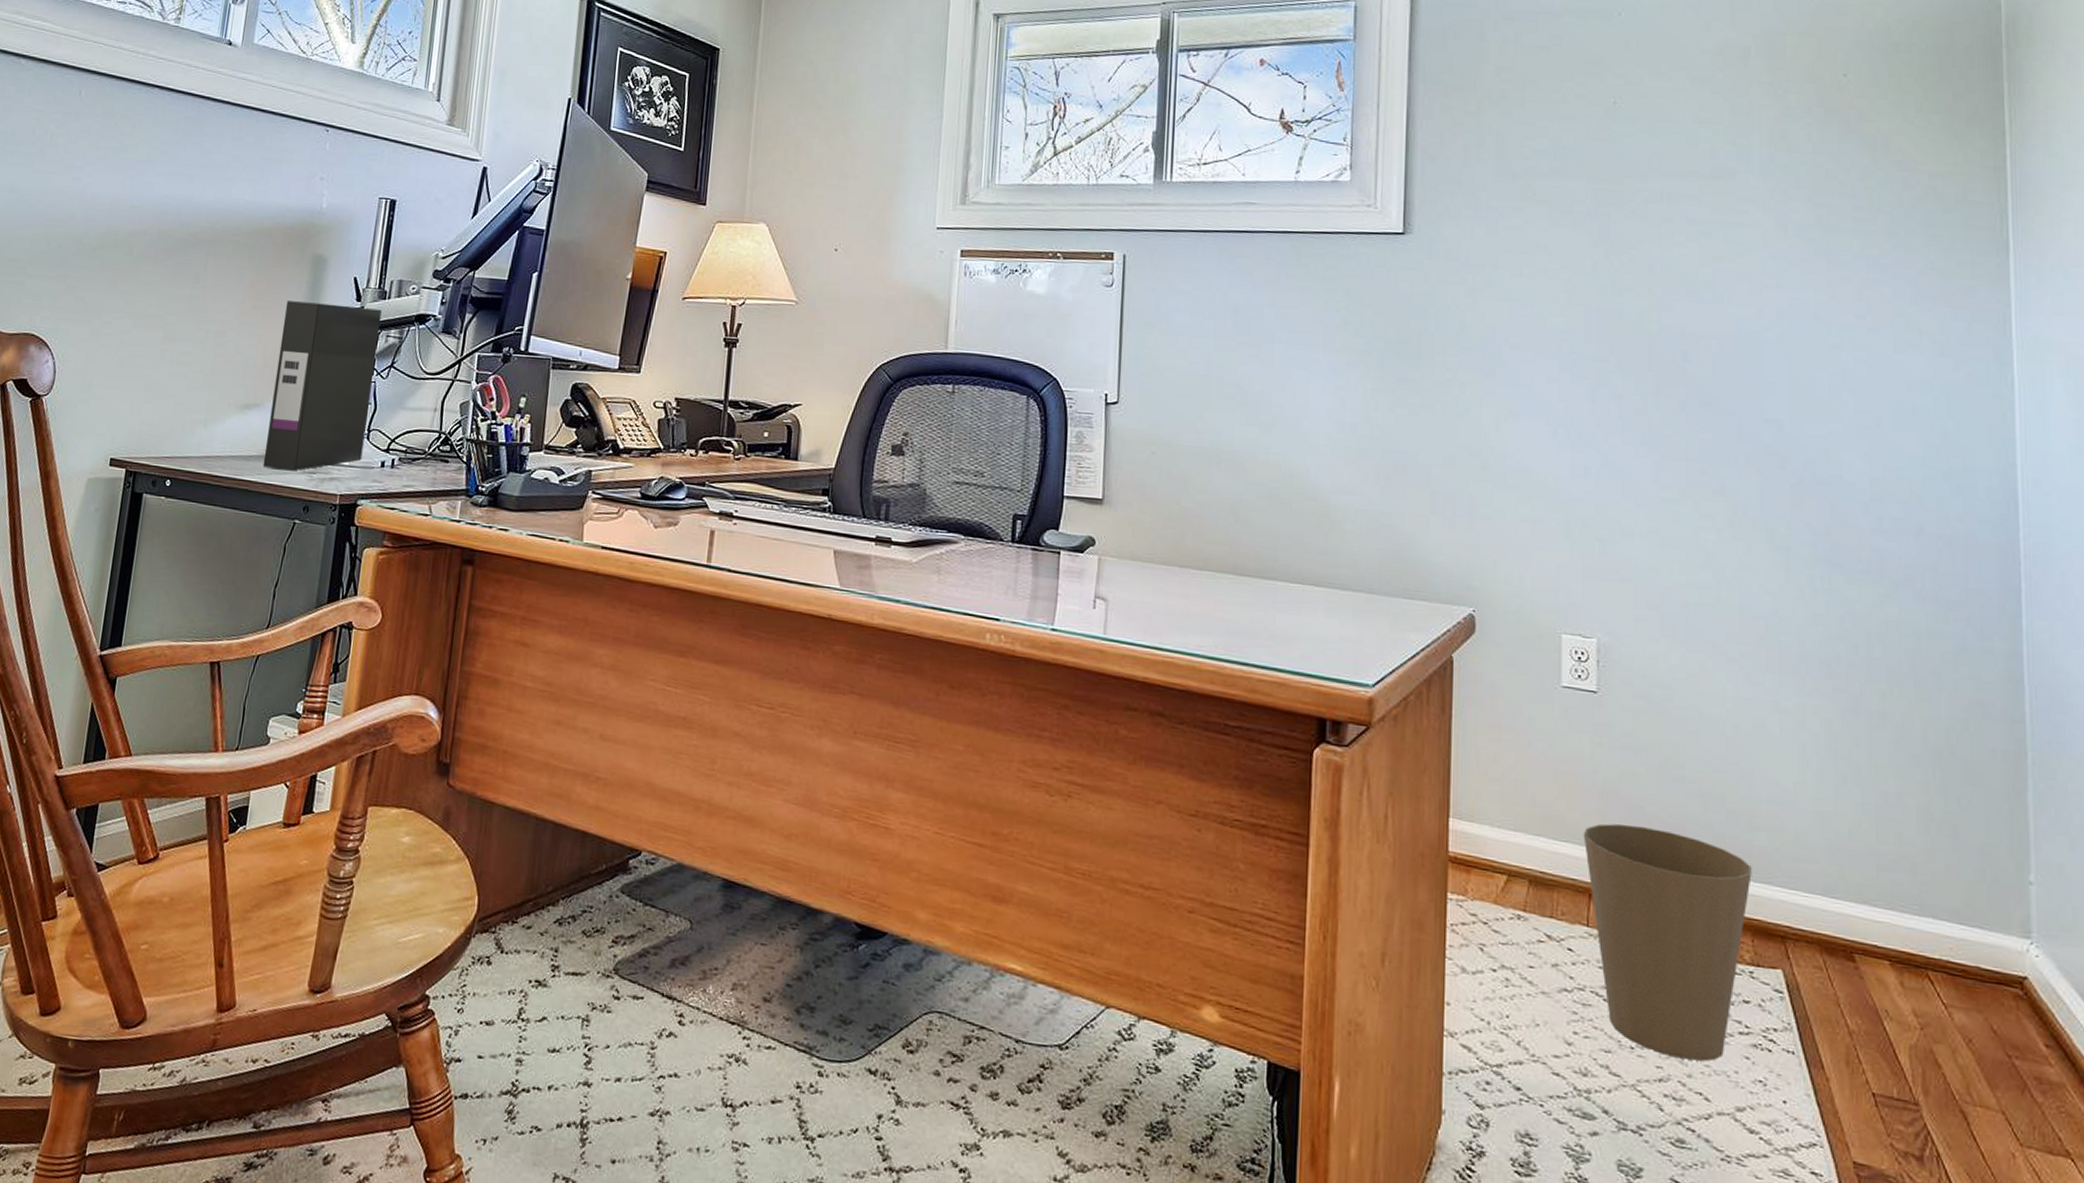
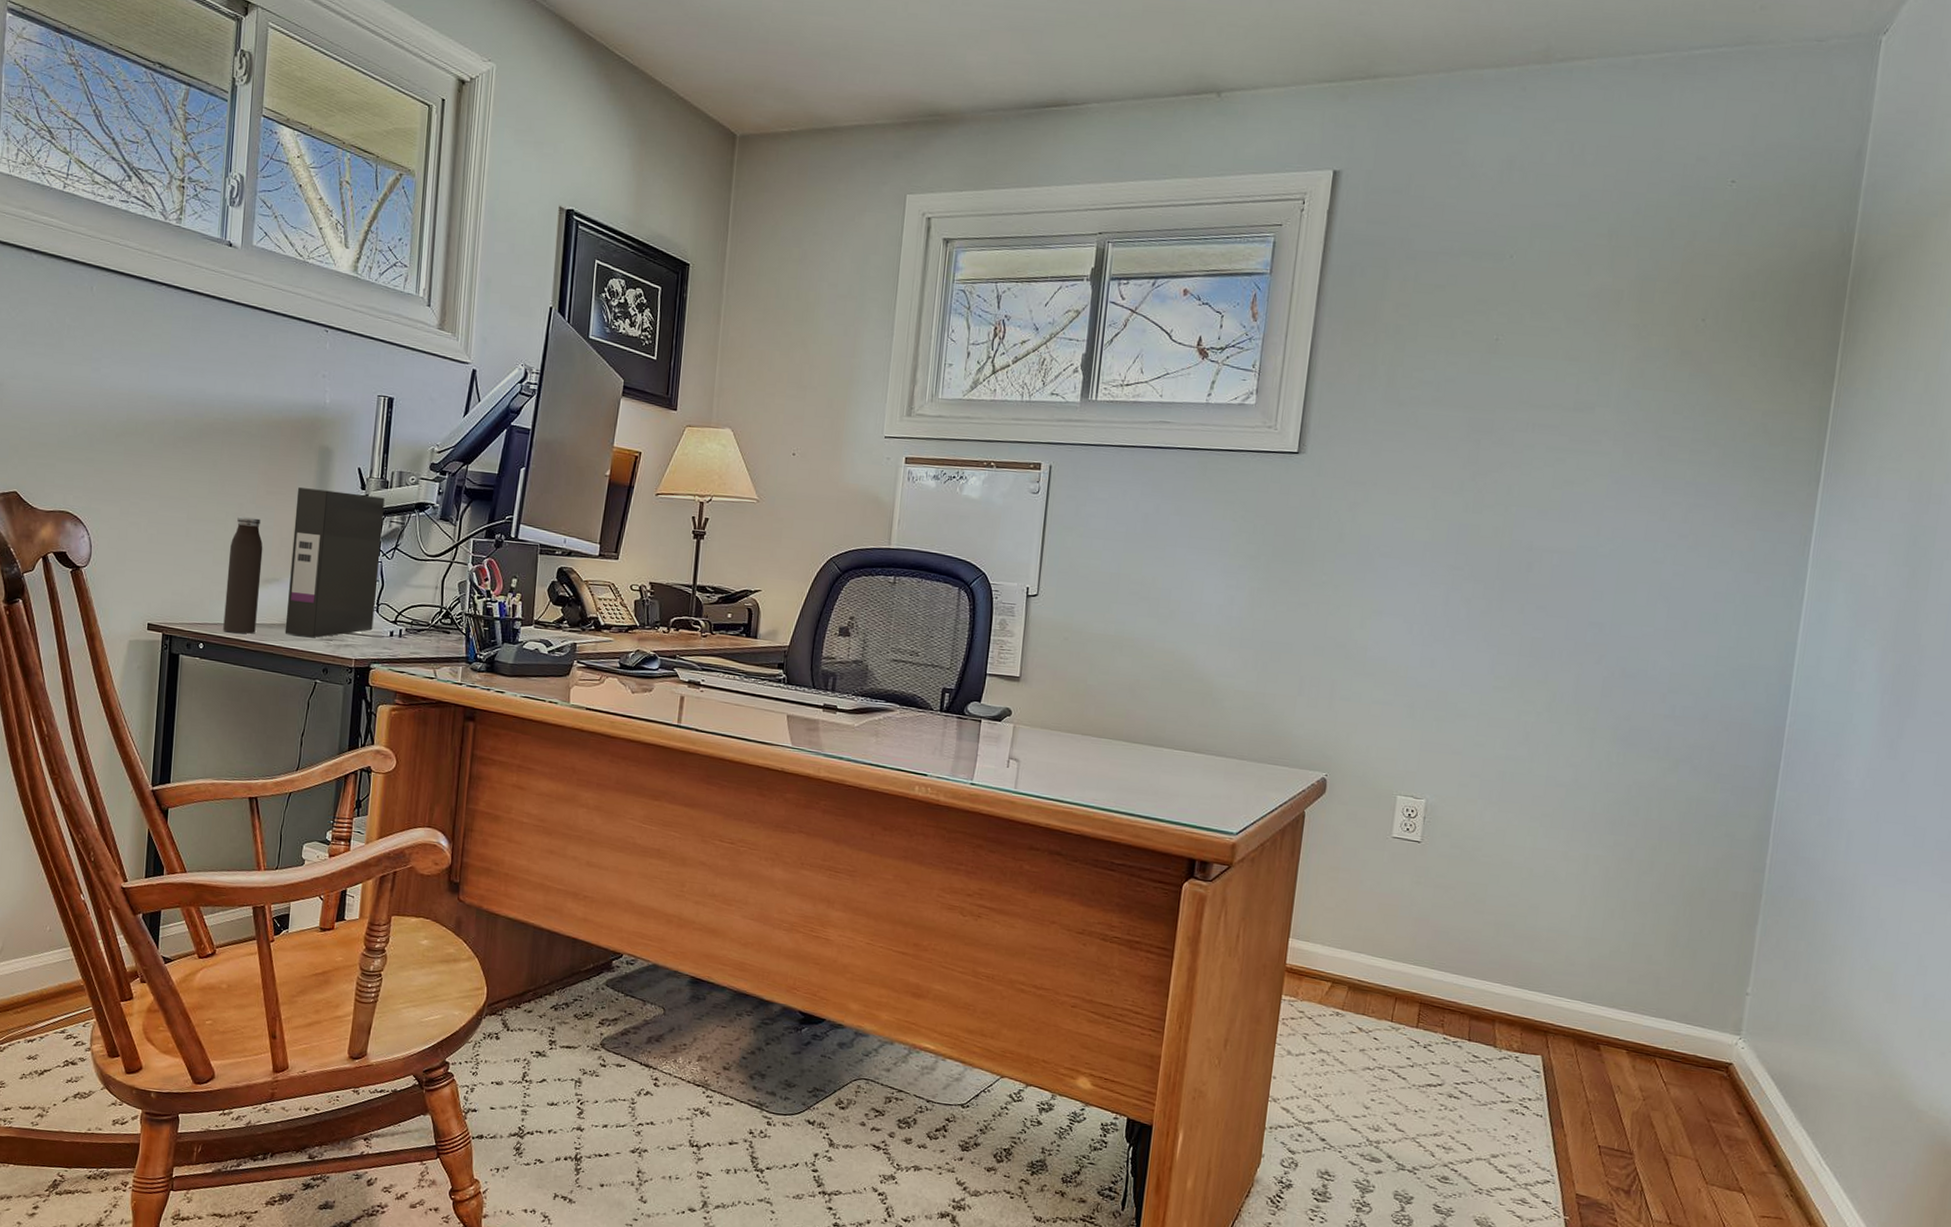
water bottle: none [194,334,245,468] -> present [223,516,263,634]
trash bin: present [1583,823,1752,1062] -> none [1396,944,1528,1122]

